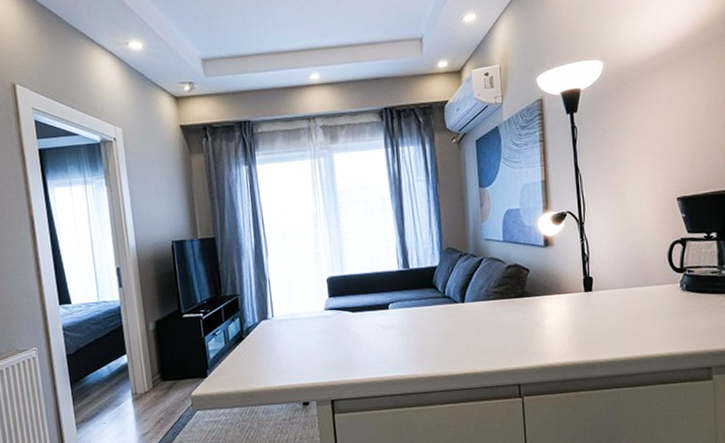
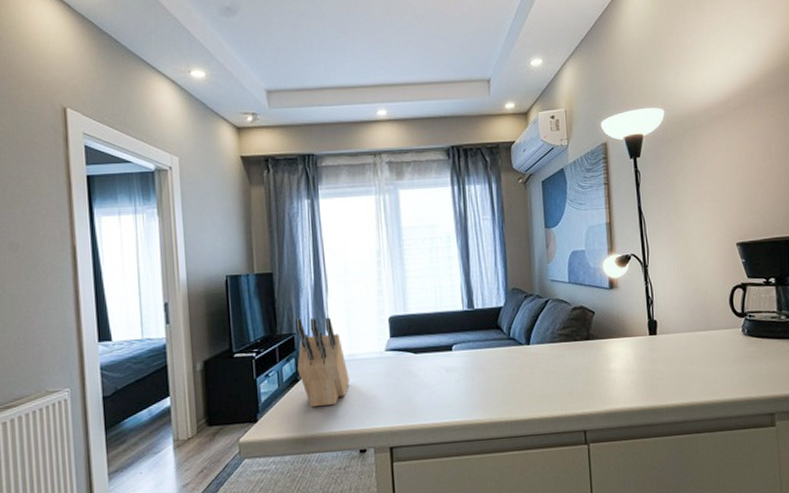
knife block: none [238,278,291,364] -> present [295,317,349,408]

